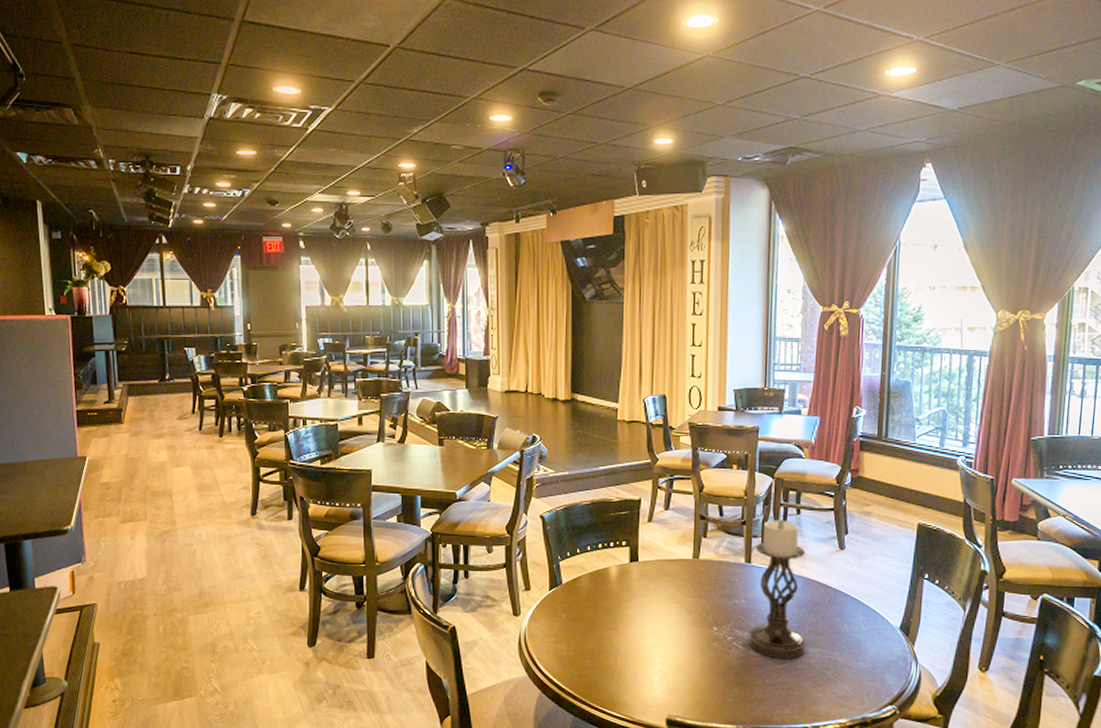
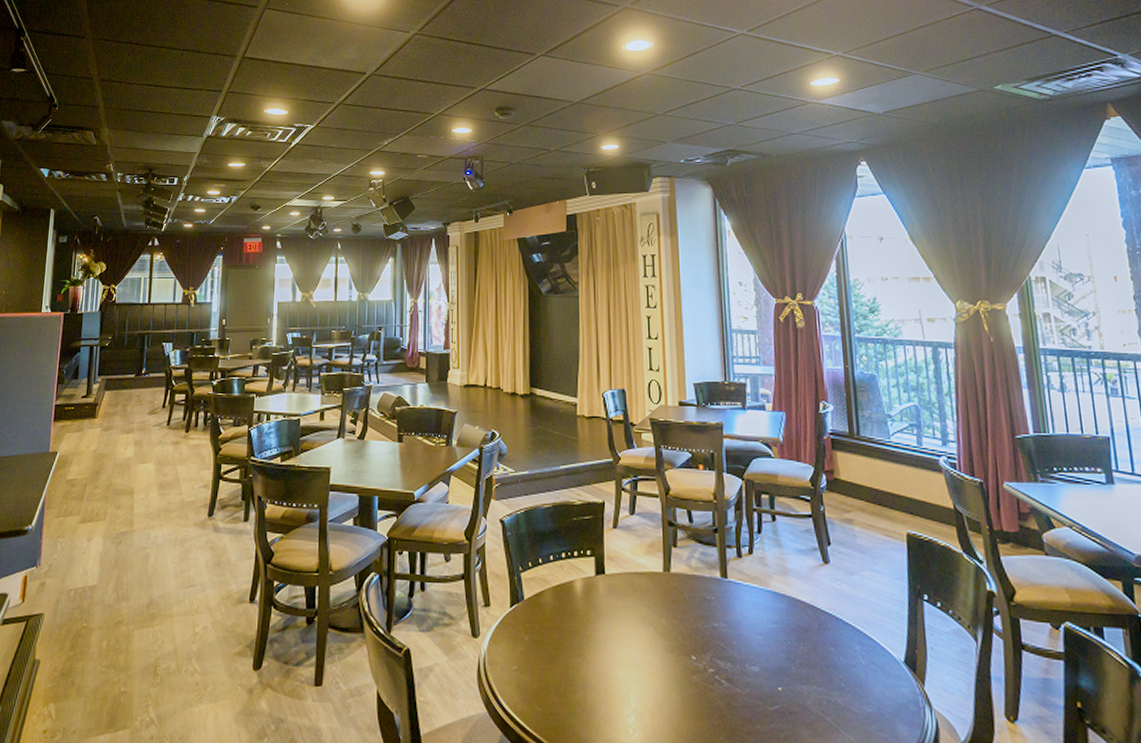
candle holder: present [748,519,806,659] -> none [731,527,799,699]

